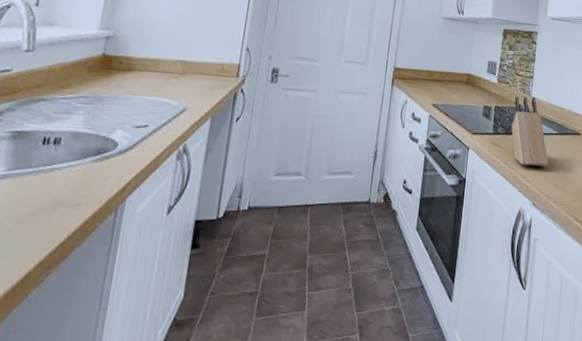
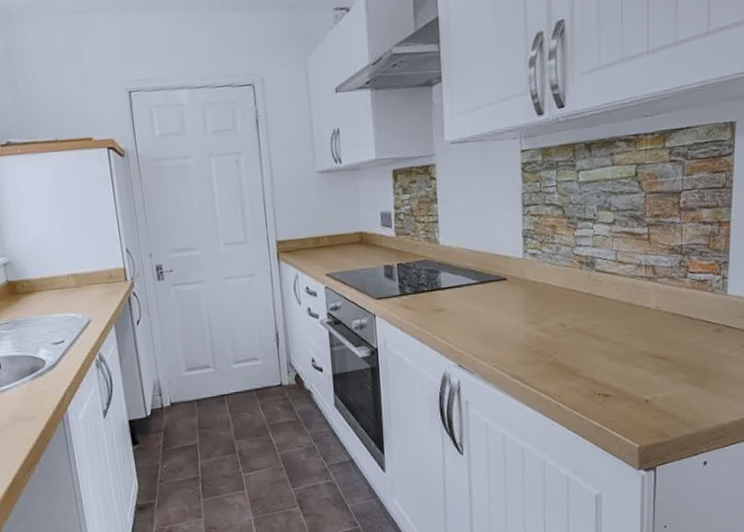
knife block: present [511,96,549,167] -> none [419,244,471,325]

